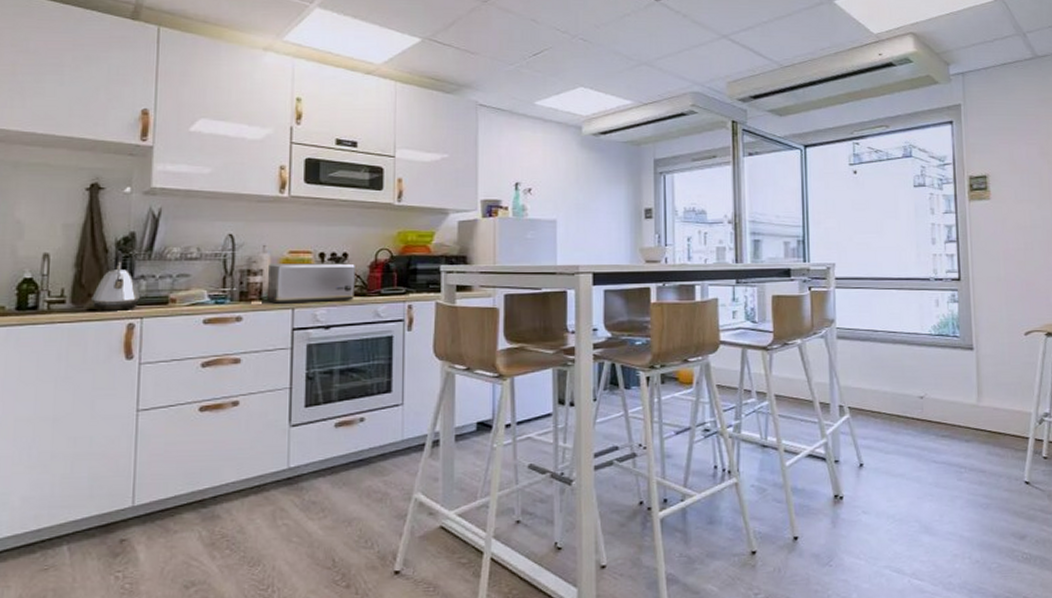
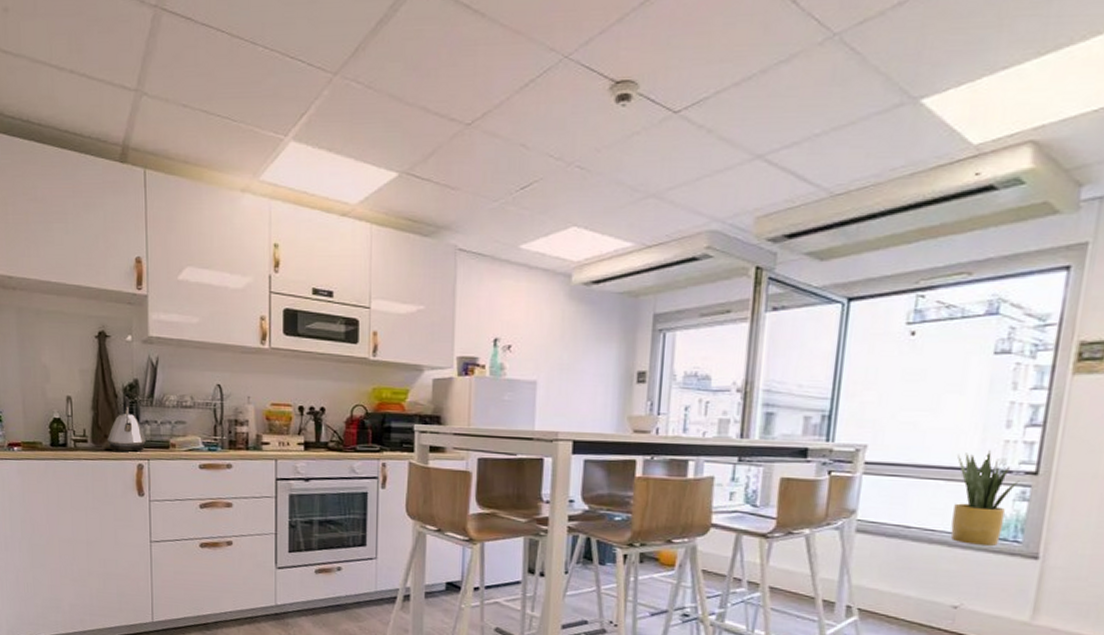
toaster: present [266,263,355,304] -> none [252,415,332,456]
planter: none [902,263,949,343] -> present [950,450,1020,547]

